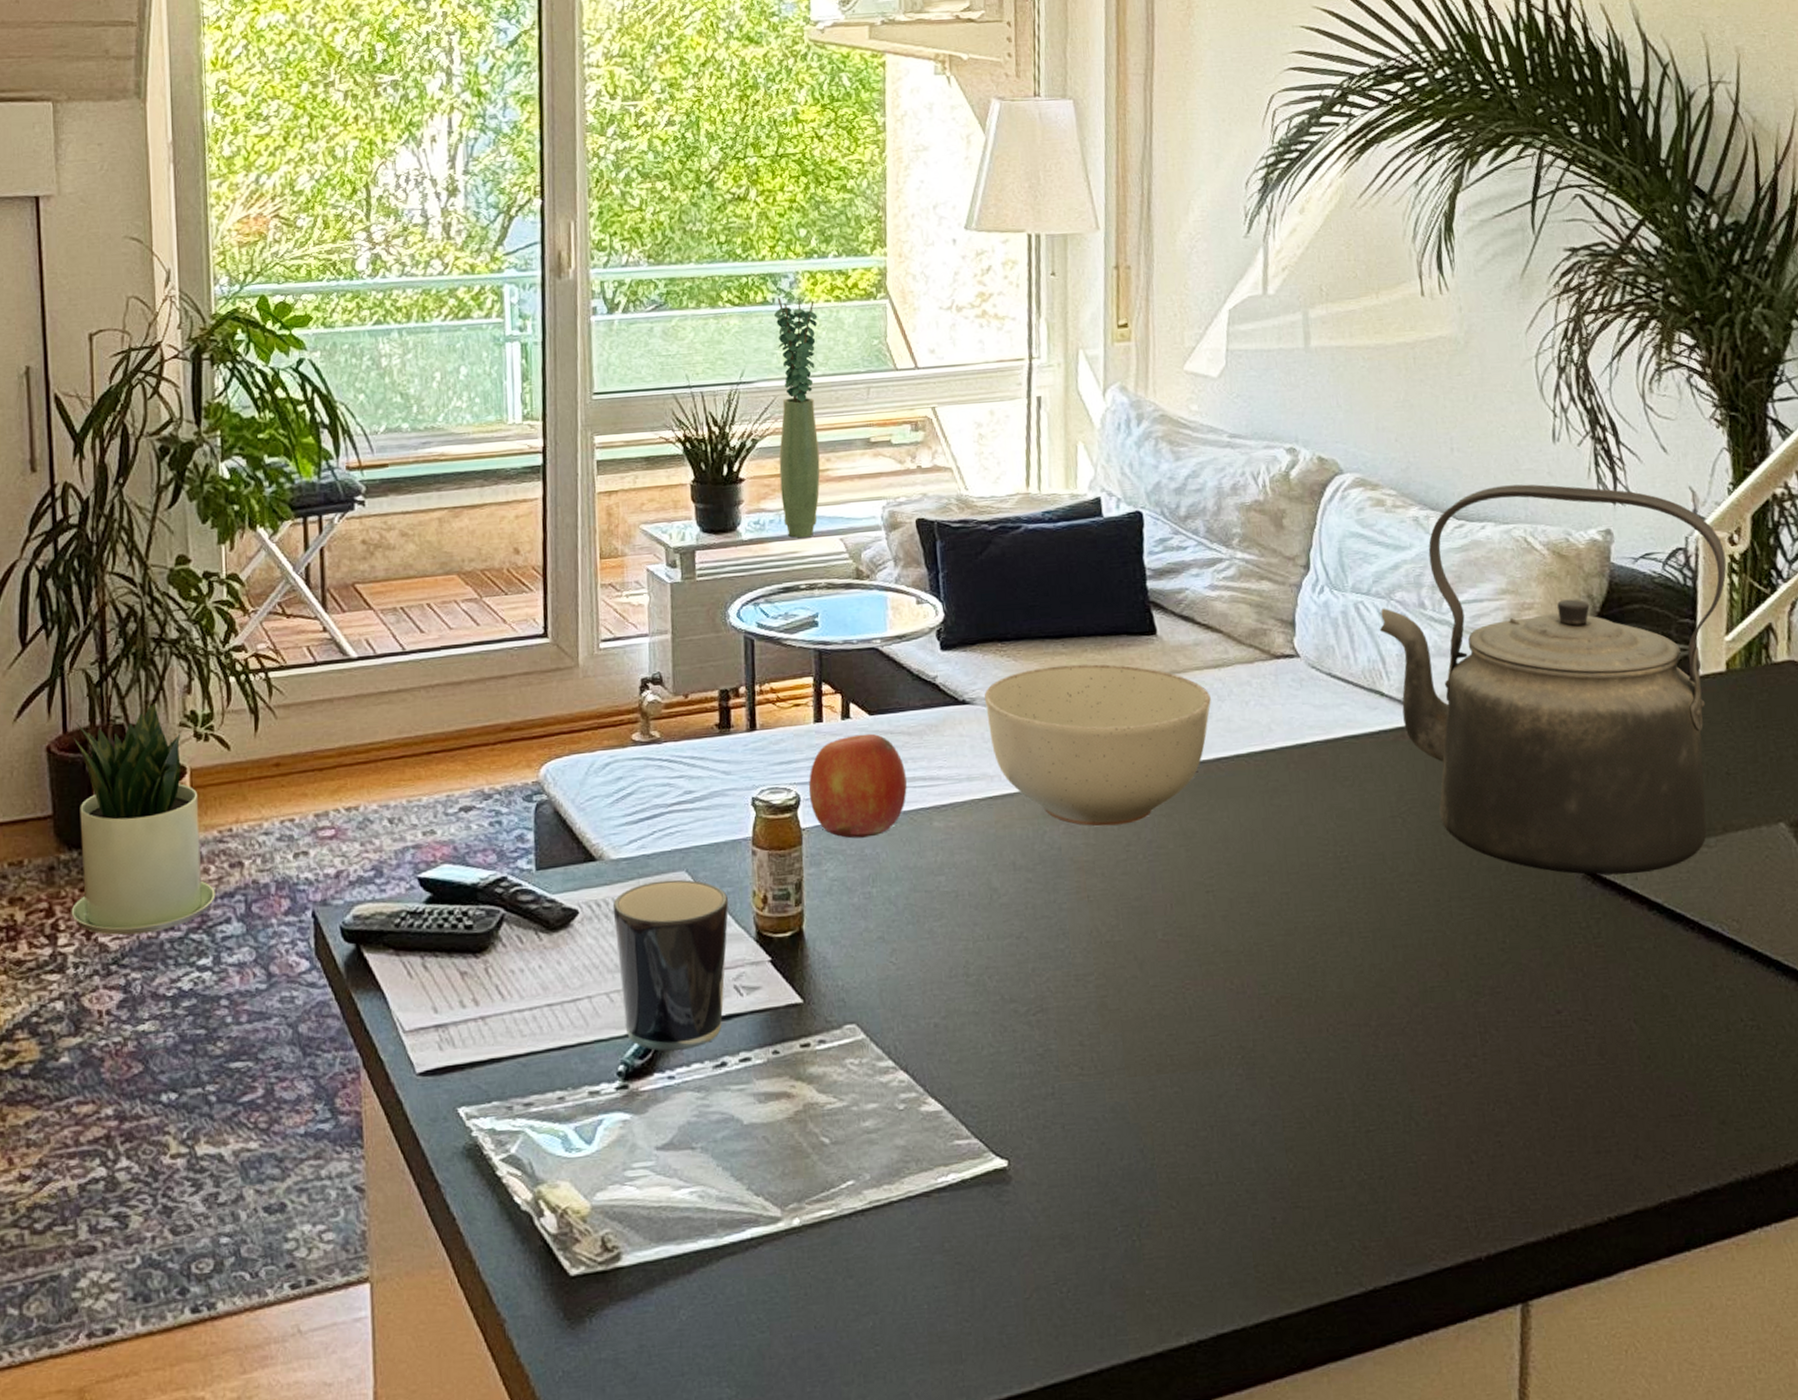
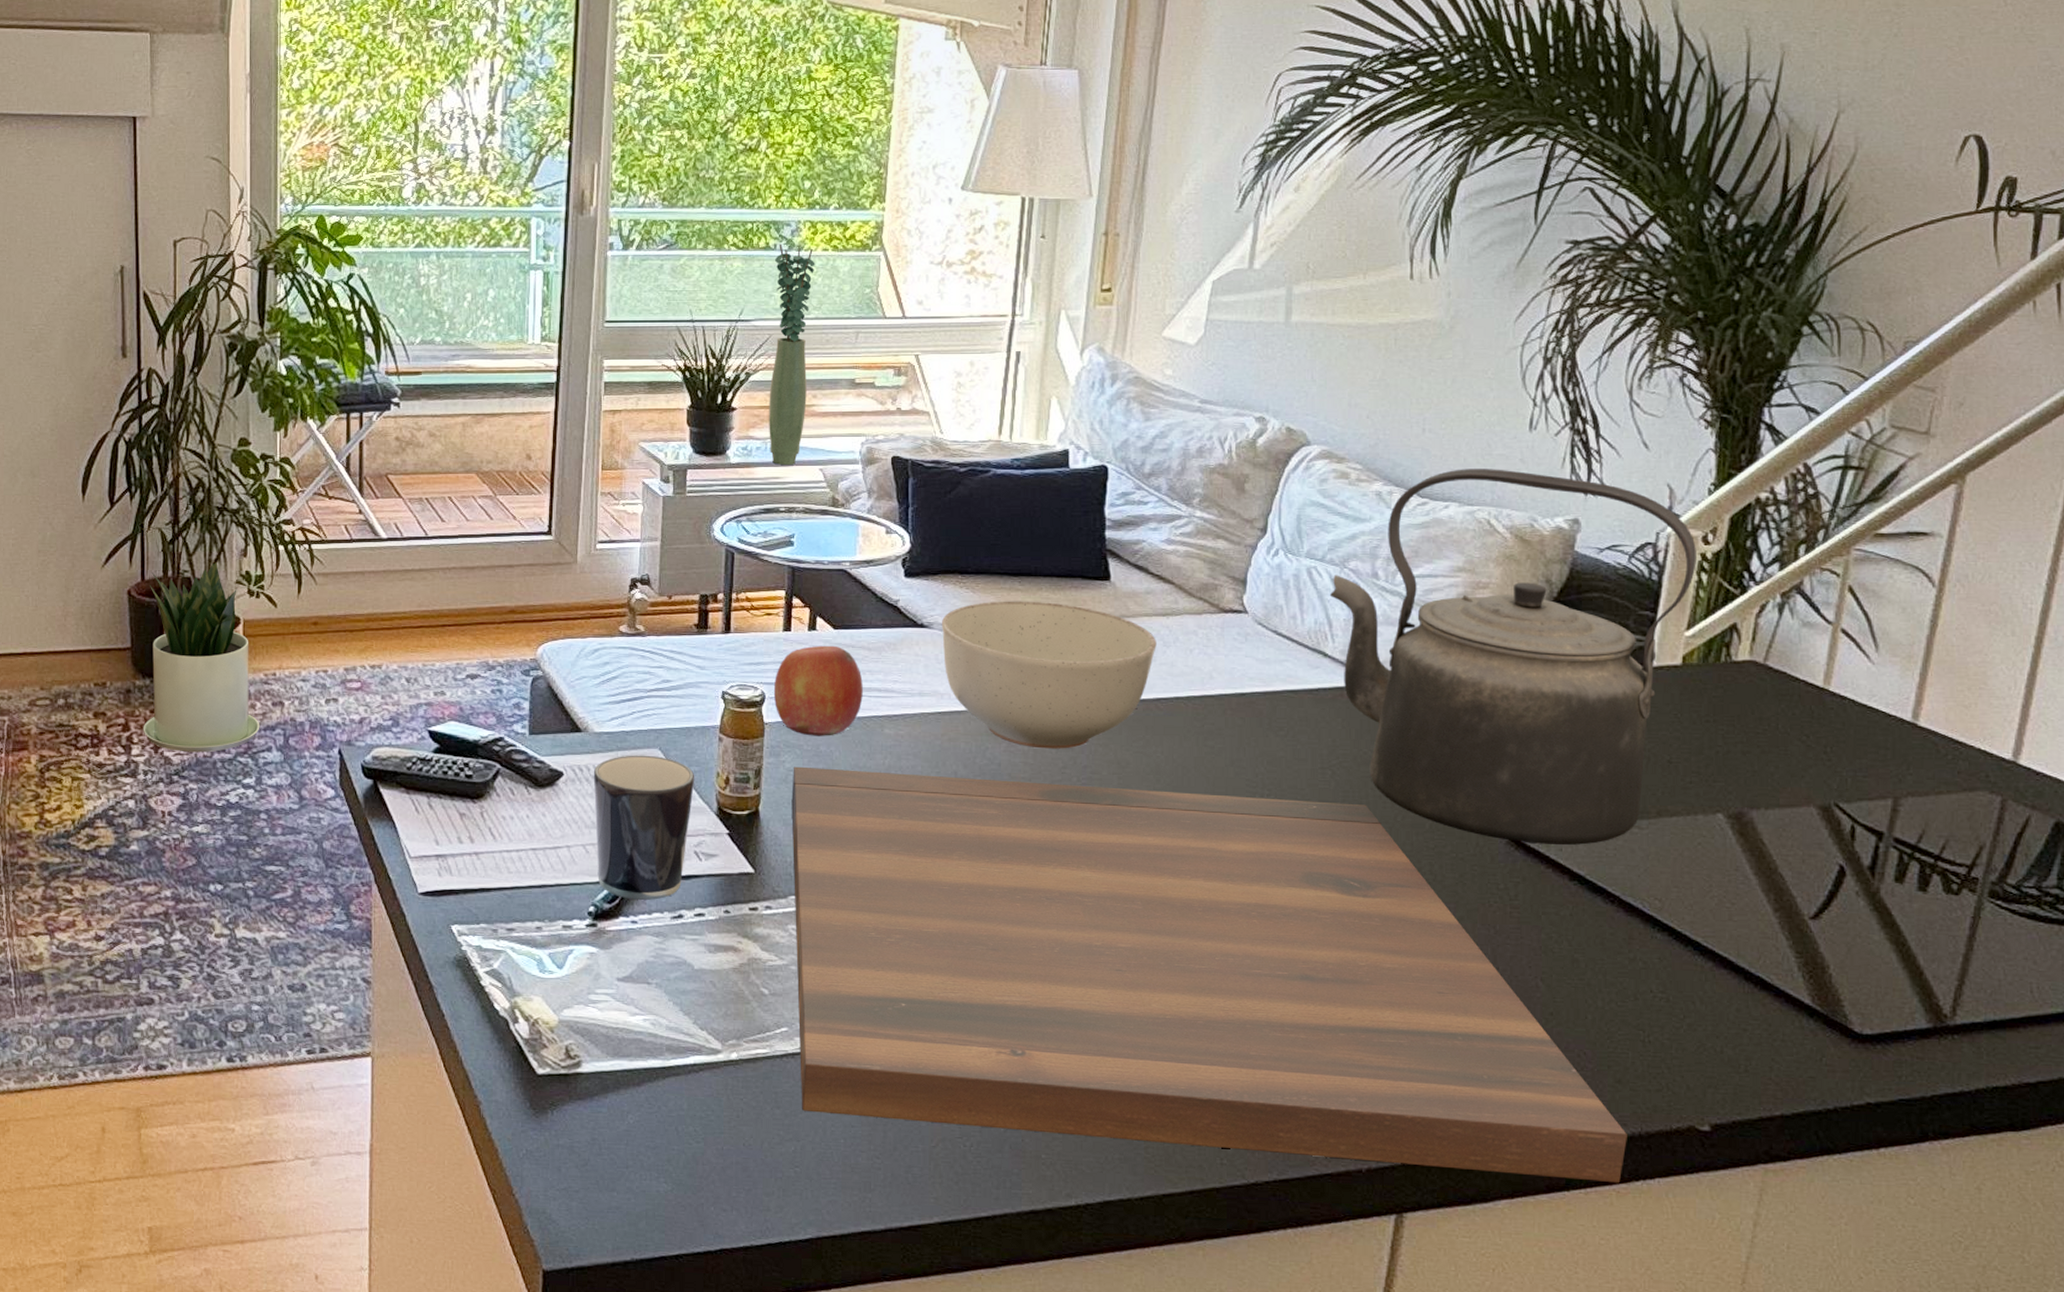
cutting board: none [837,852,1740,1277] -> present [791,766,1627,1184]

